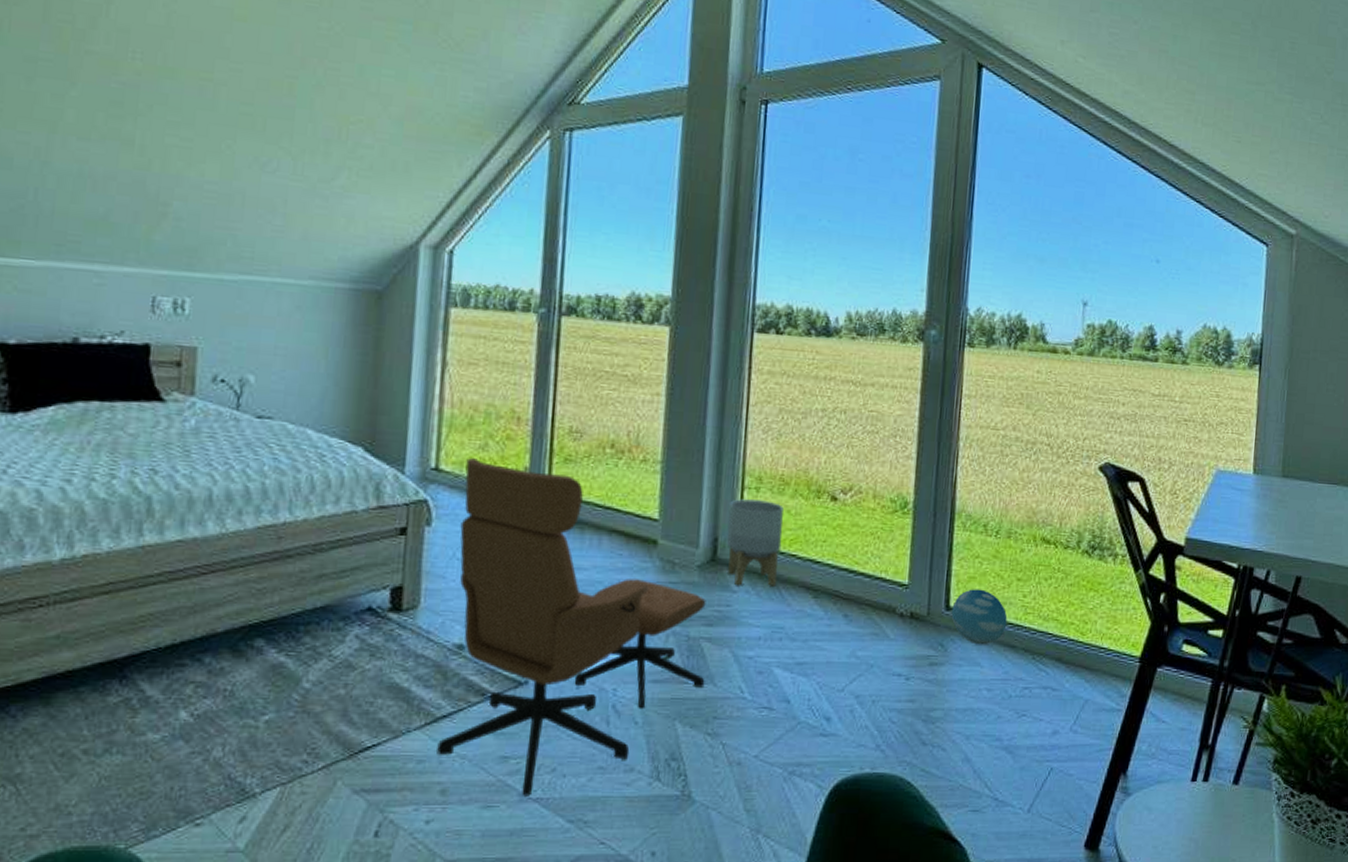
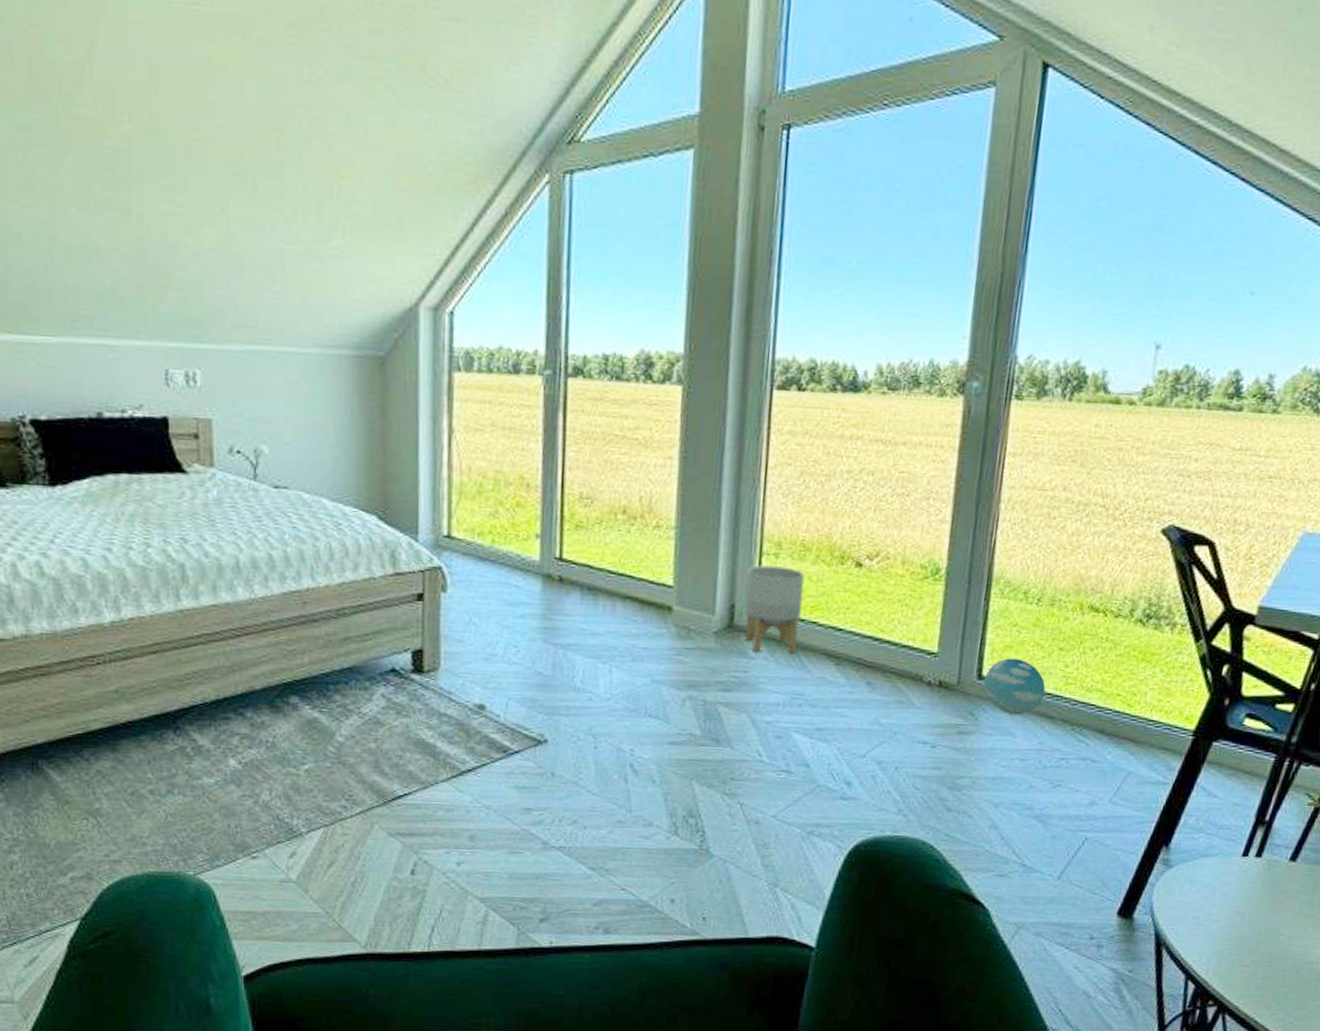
lounge chair: present [437,457,706,796] -> none [464,524,723,845]

